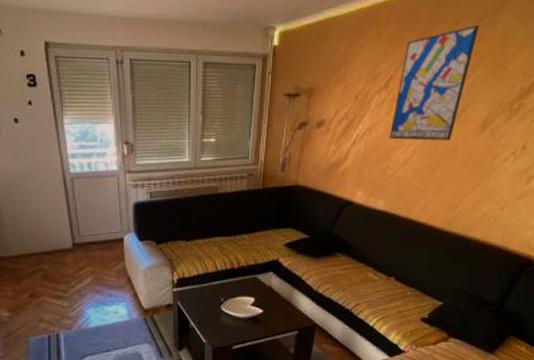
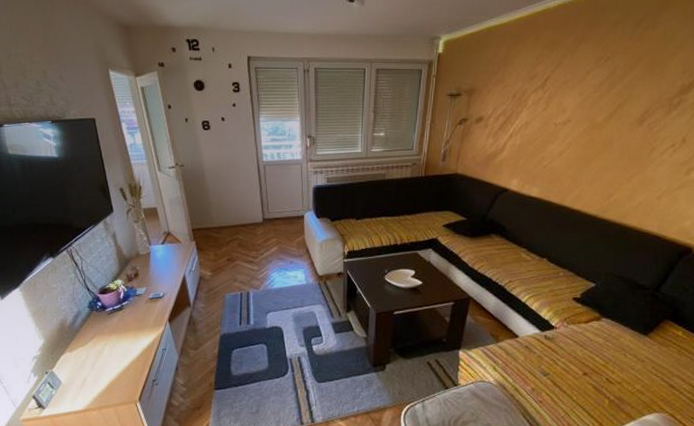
wall art: present [389,25,479,141] -> none [545,27,638,135]

